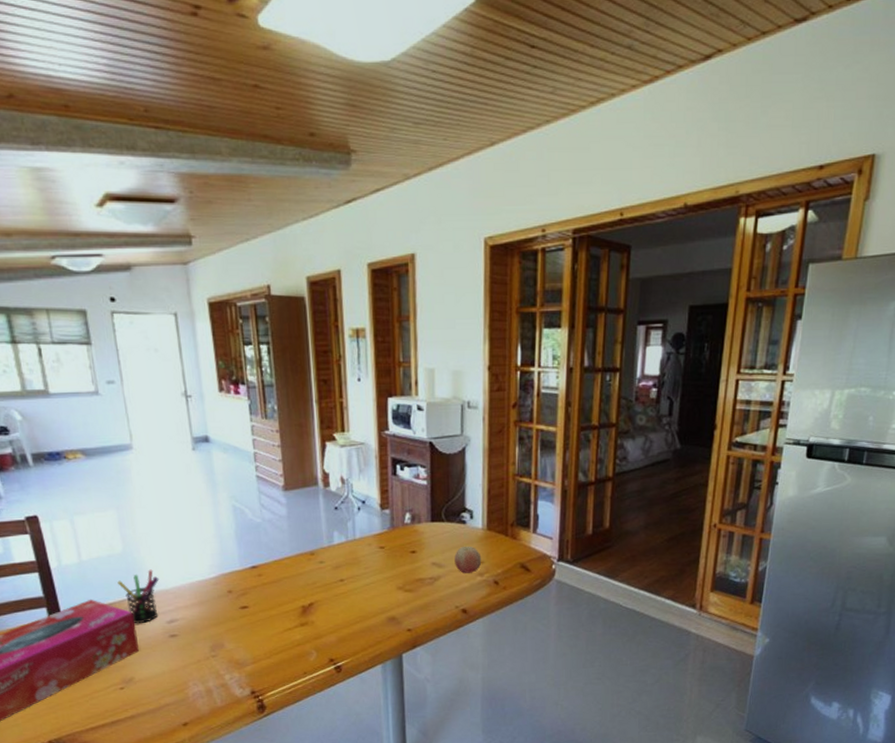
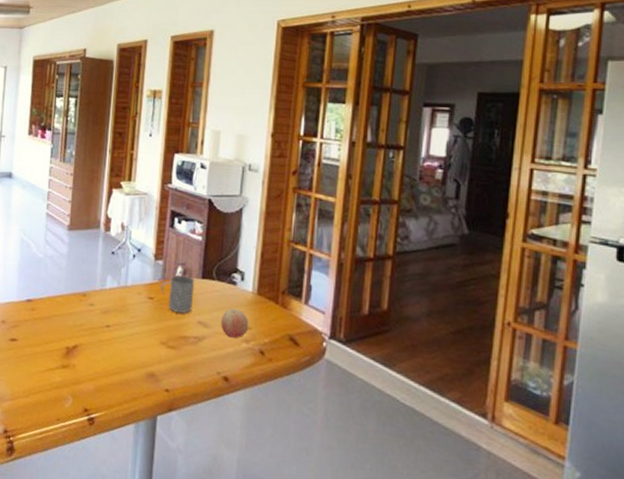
mug: none [390,521,425,559] -> present [160,275,195,315]

